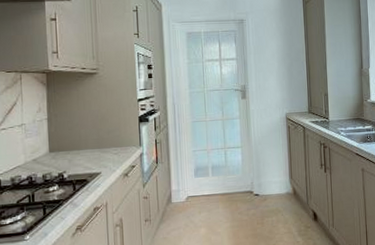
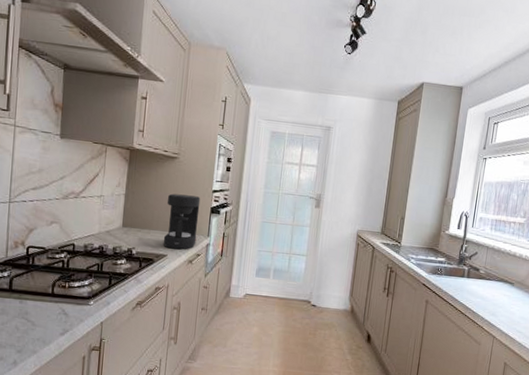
coffee maker: none [92,108,129,166] -> present [163,193,201,250]

